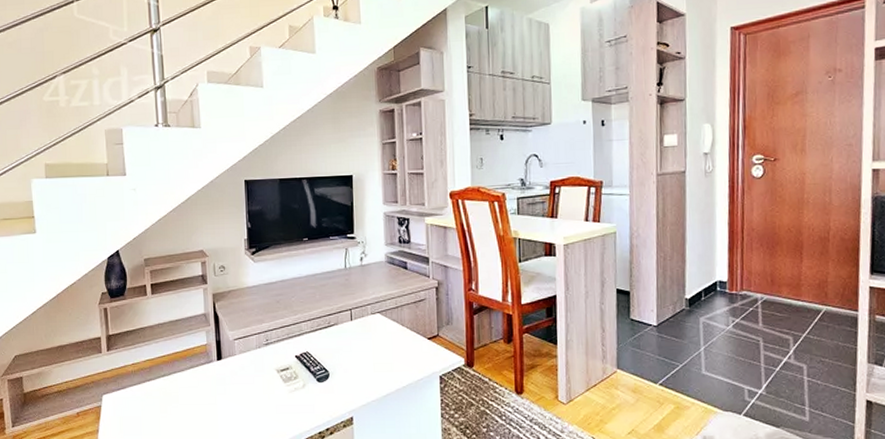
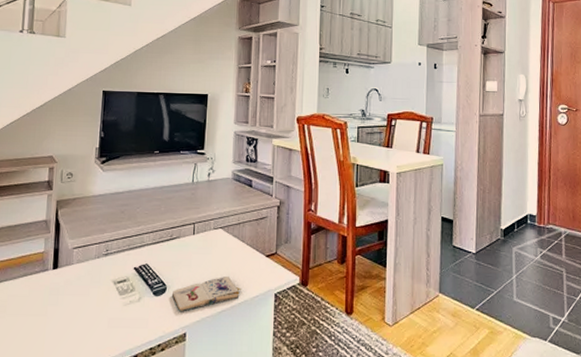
paperback book: none [335,361,405,397] -> present [171,277,241,312]

